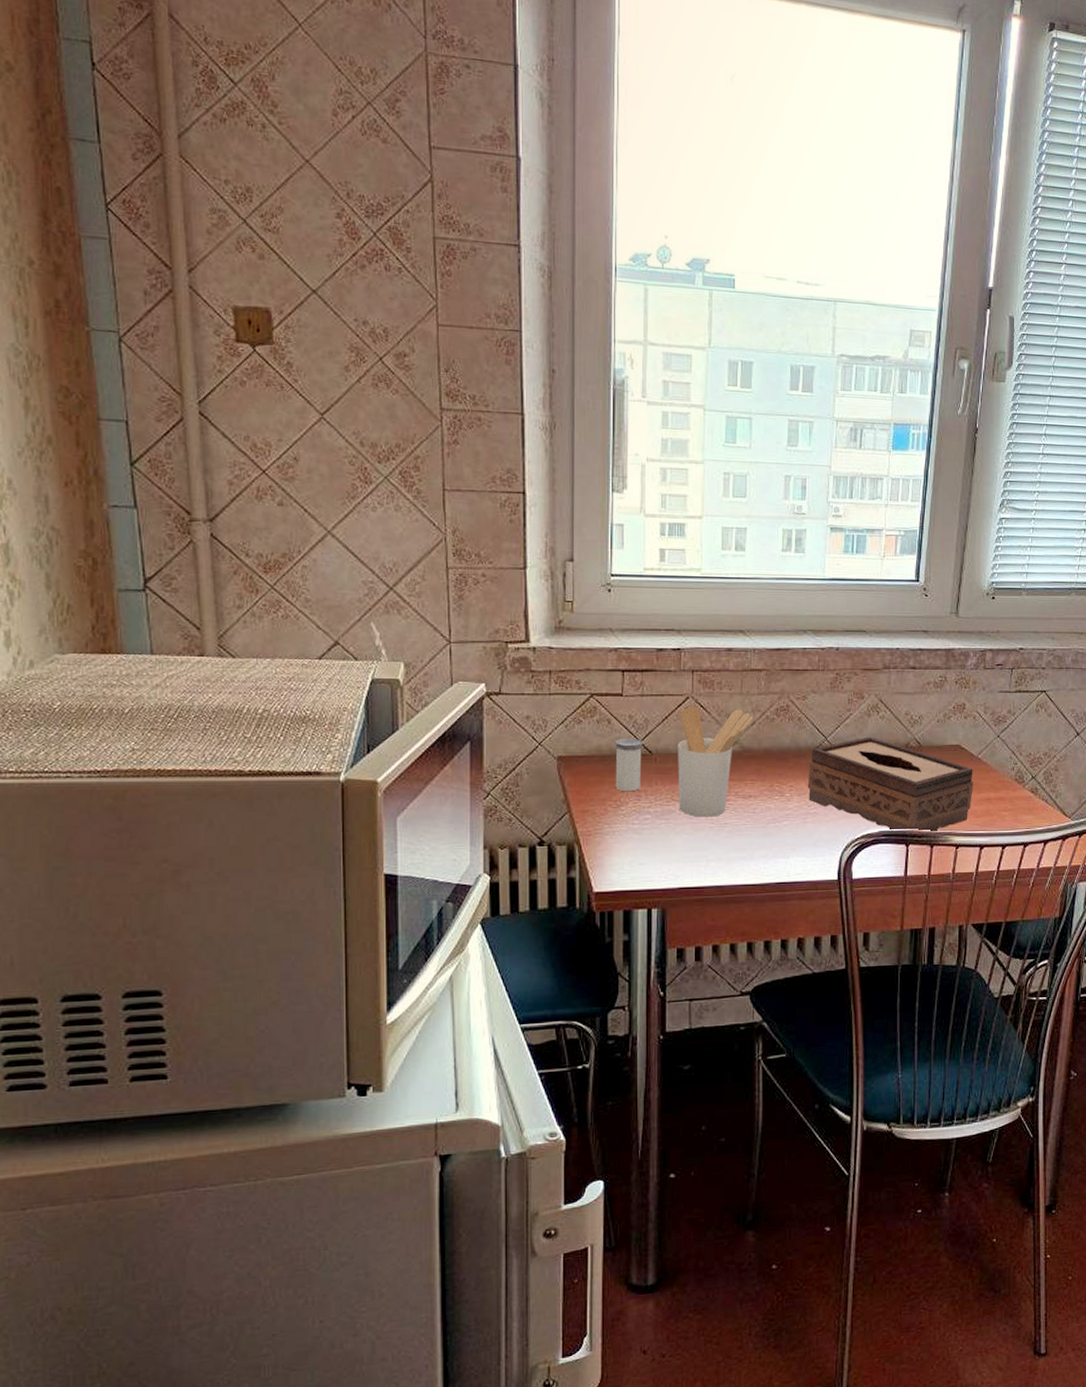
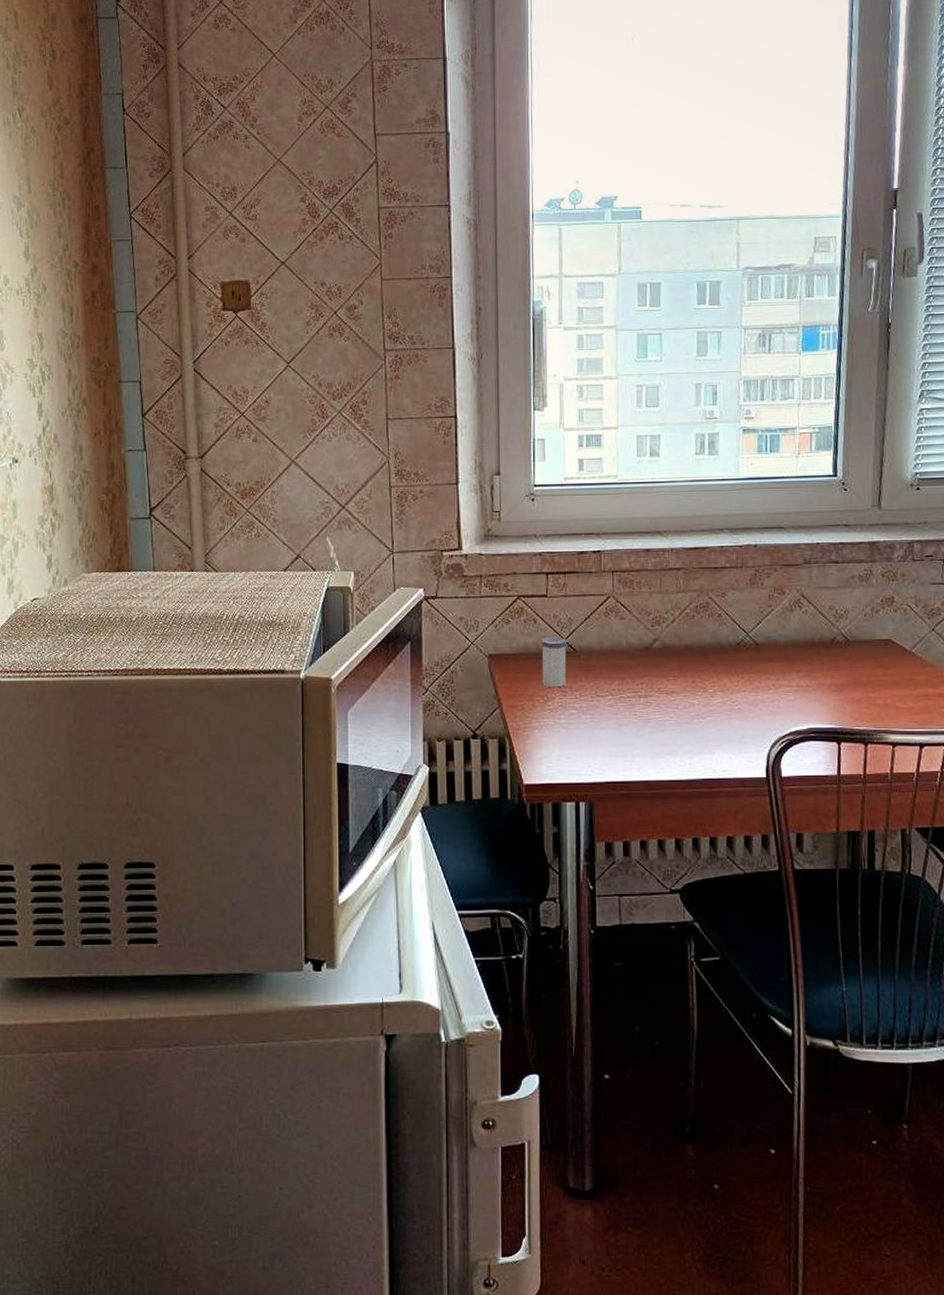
utensil holder: present [678,706,754,817] -> none [600,605,674,713]
tissue box: present [807,736,973,832] -> none [730,632,908,730]

